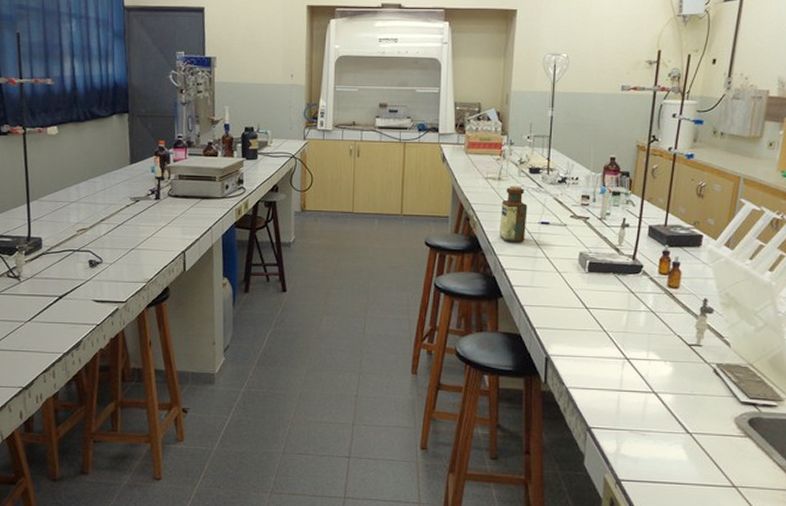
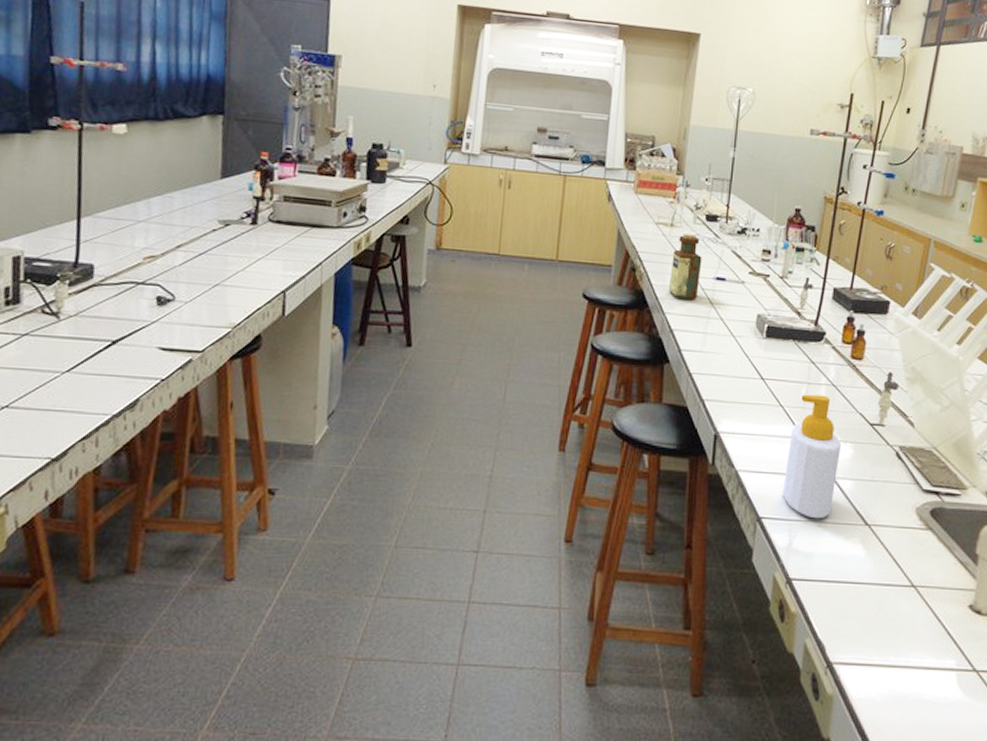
soap bottle: none [608,320,662,429] -> present [782,394,842,519]

